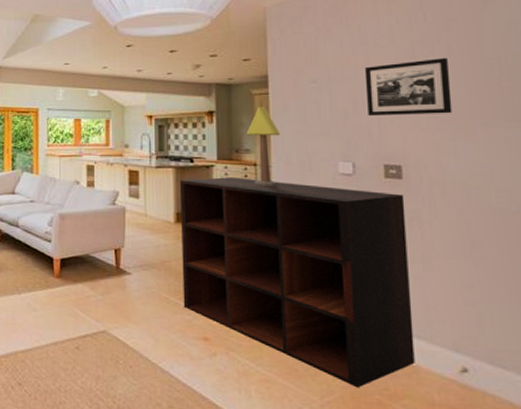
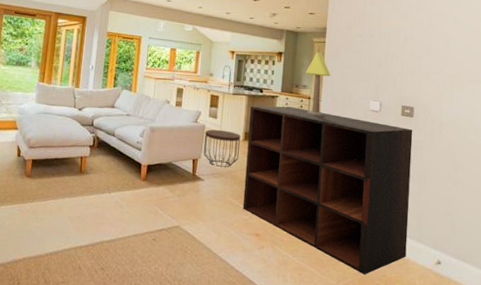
side table: none [126,211,172,257] -> present [203,129,241,168]
picture frame: present [364,57,452,117] -> none [395,27,455,71]

